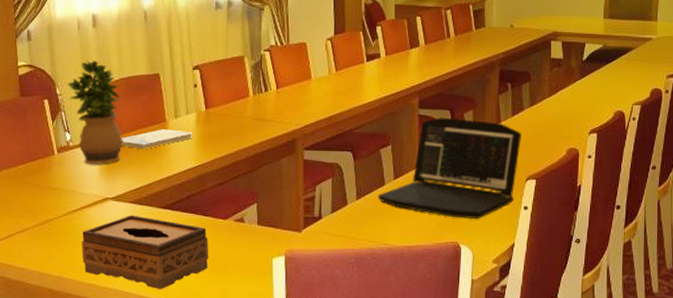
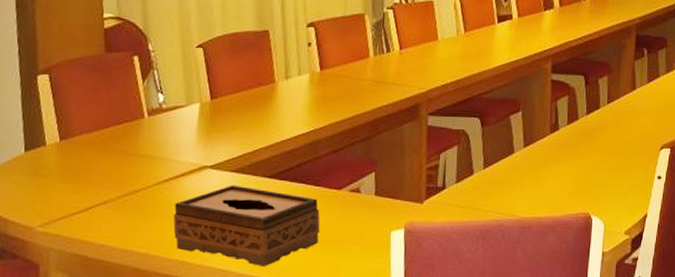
potted plant: present [66,60,124,164] -> none [160,14,227,129]
book: present [122,129,193,150] -> none [223,91,305,114]
laptop: present [377,117,521,219] -> none [506,83,657,189]

